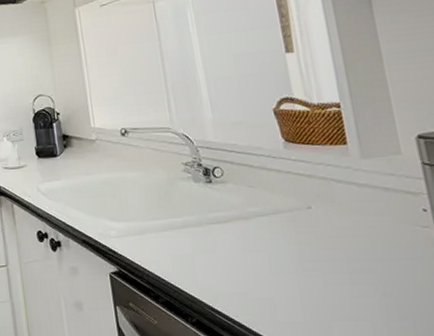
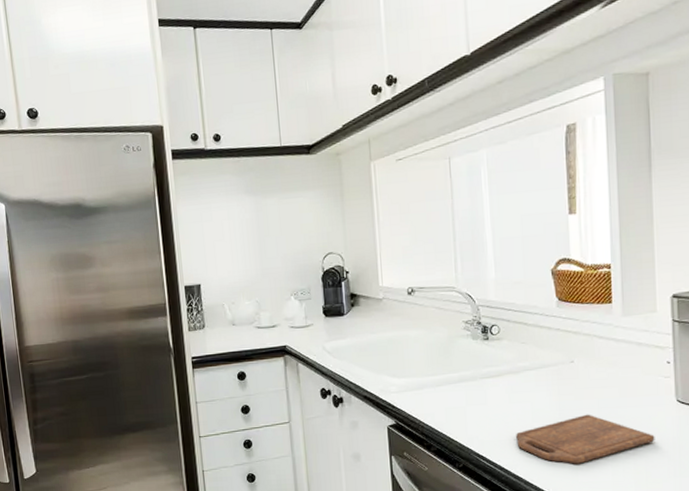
cutting board: none [253,266,423,325] -> present [516,414,655,464]

